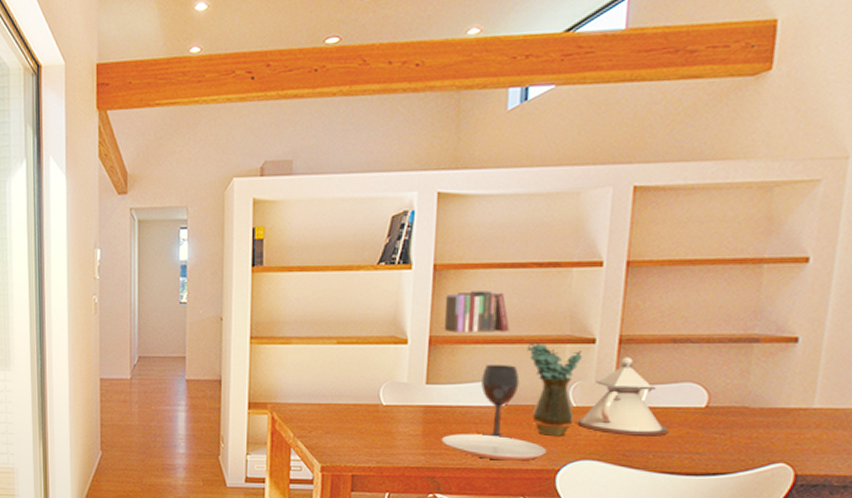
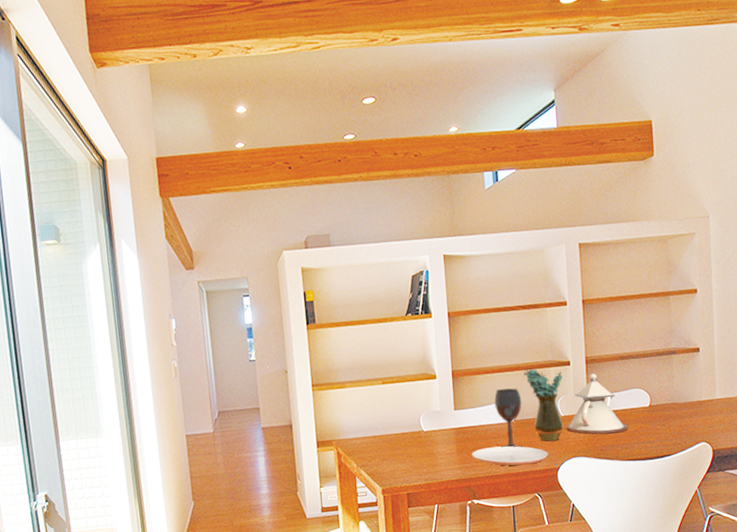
books: present [444,291,510,333] -> none [460,330,509,366]

